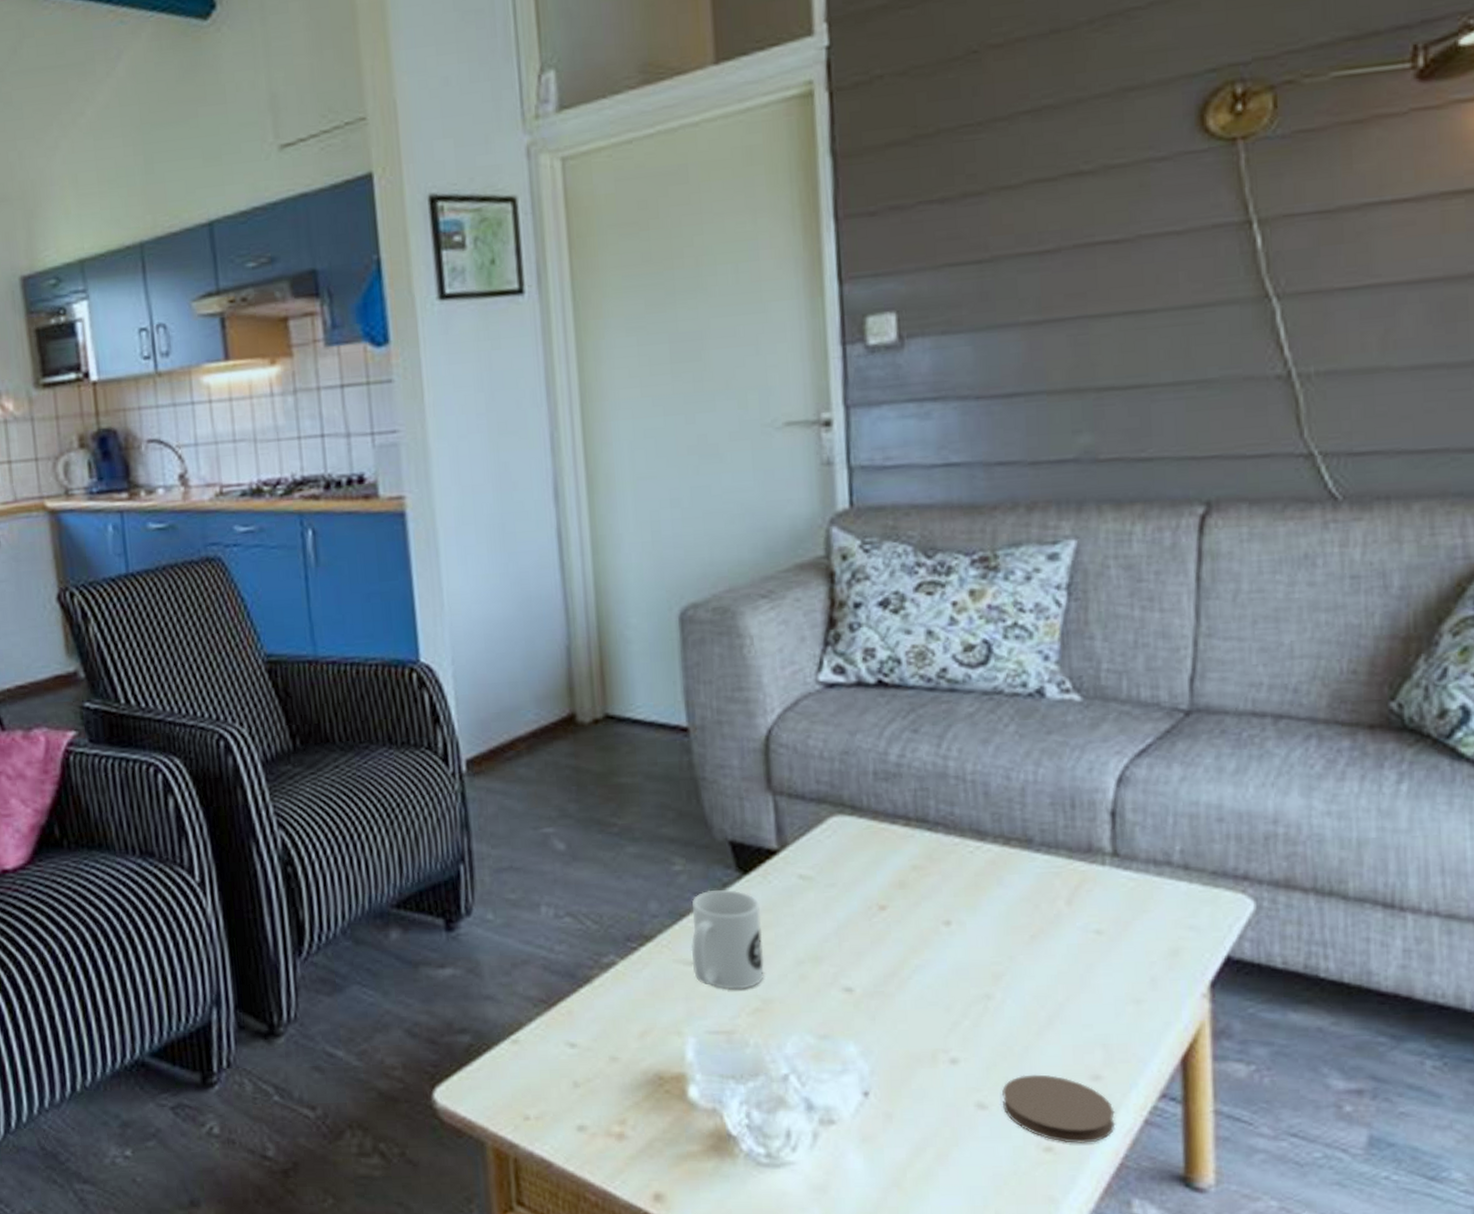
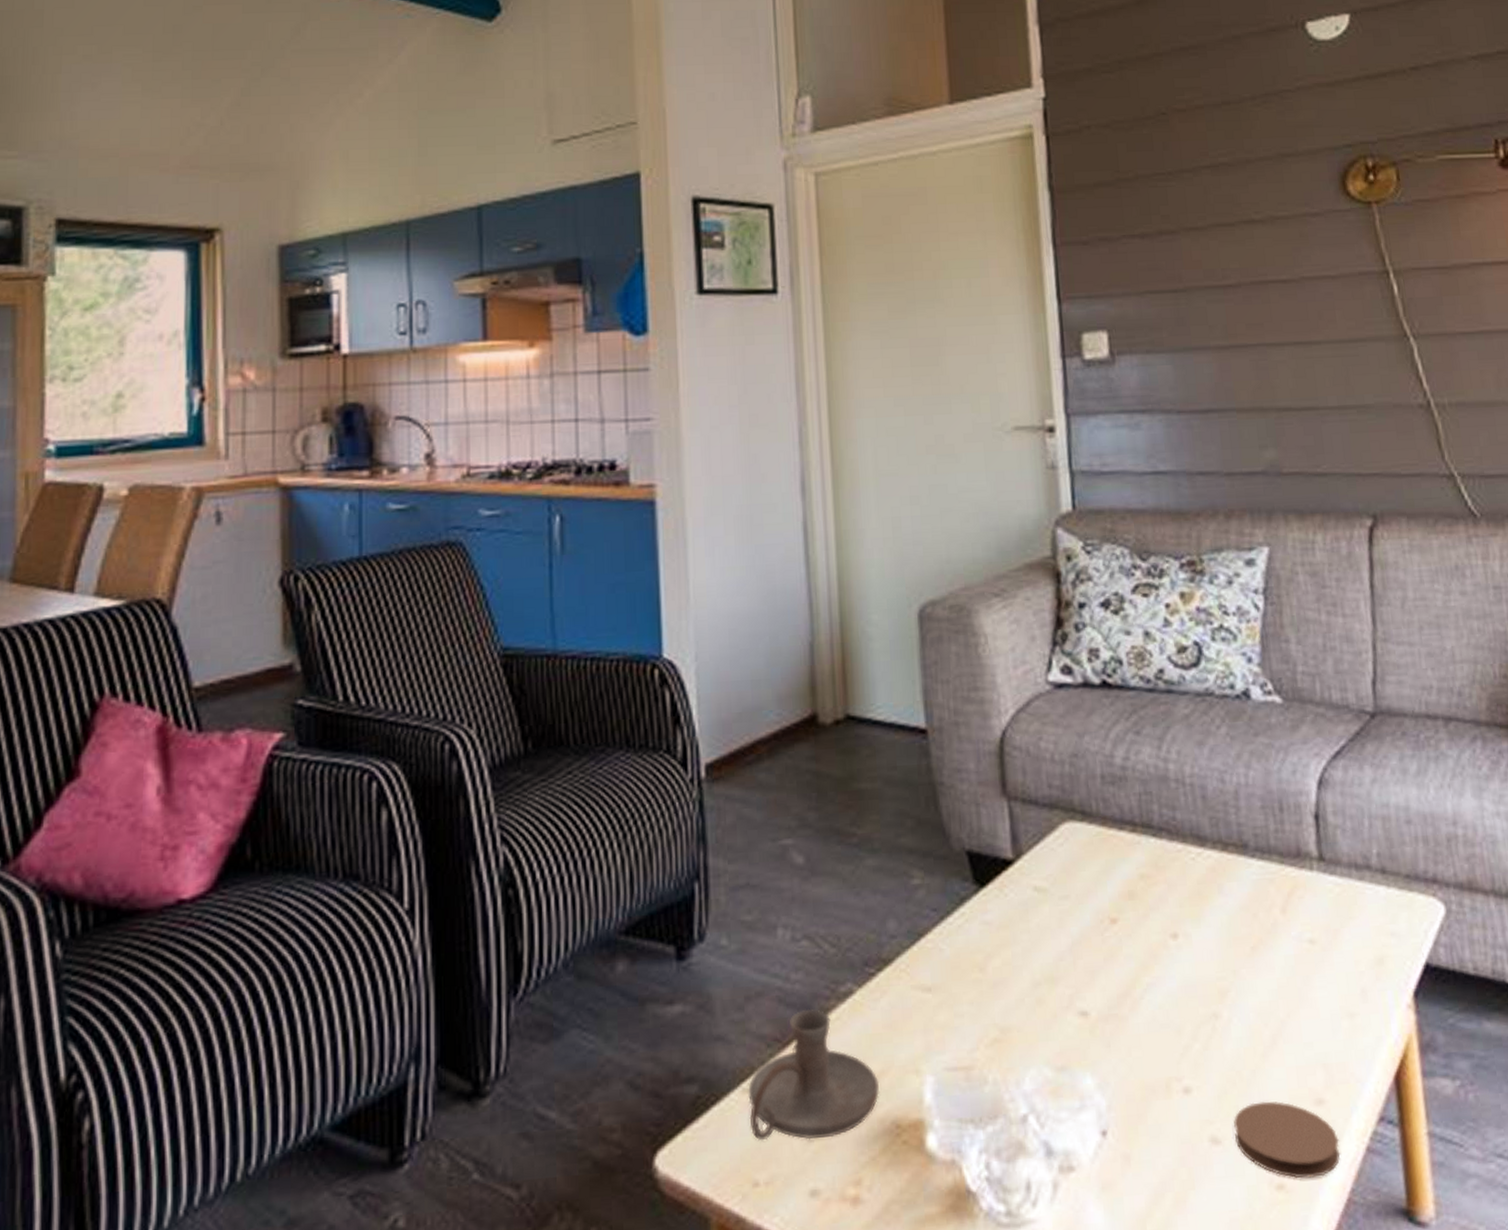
candle holder: none [517,976,642,1085] -> present [748,1008,879,1141]
mug: present [691,890,764,990] -> none [929,905,1002,1018]

